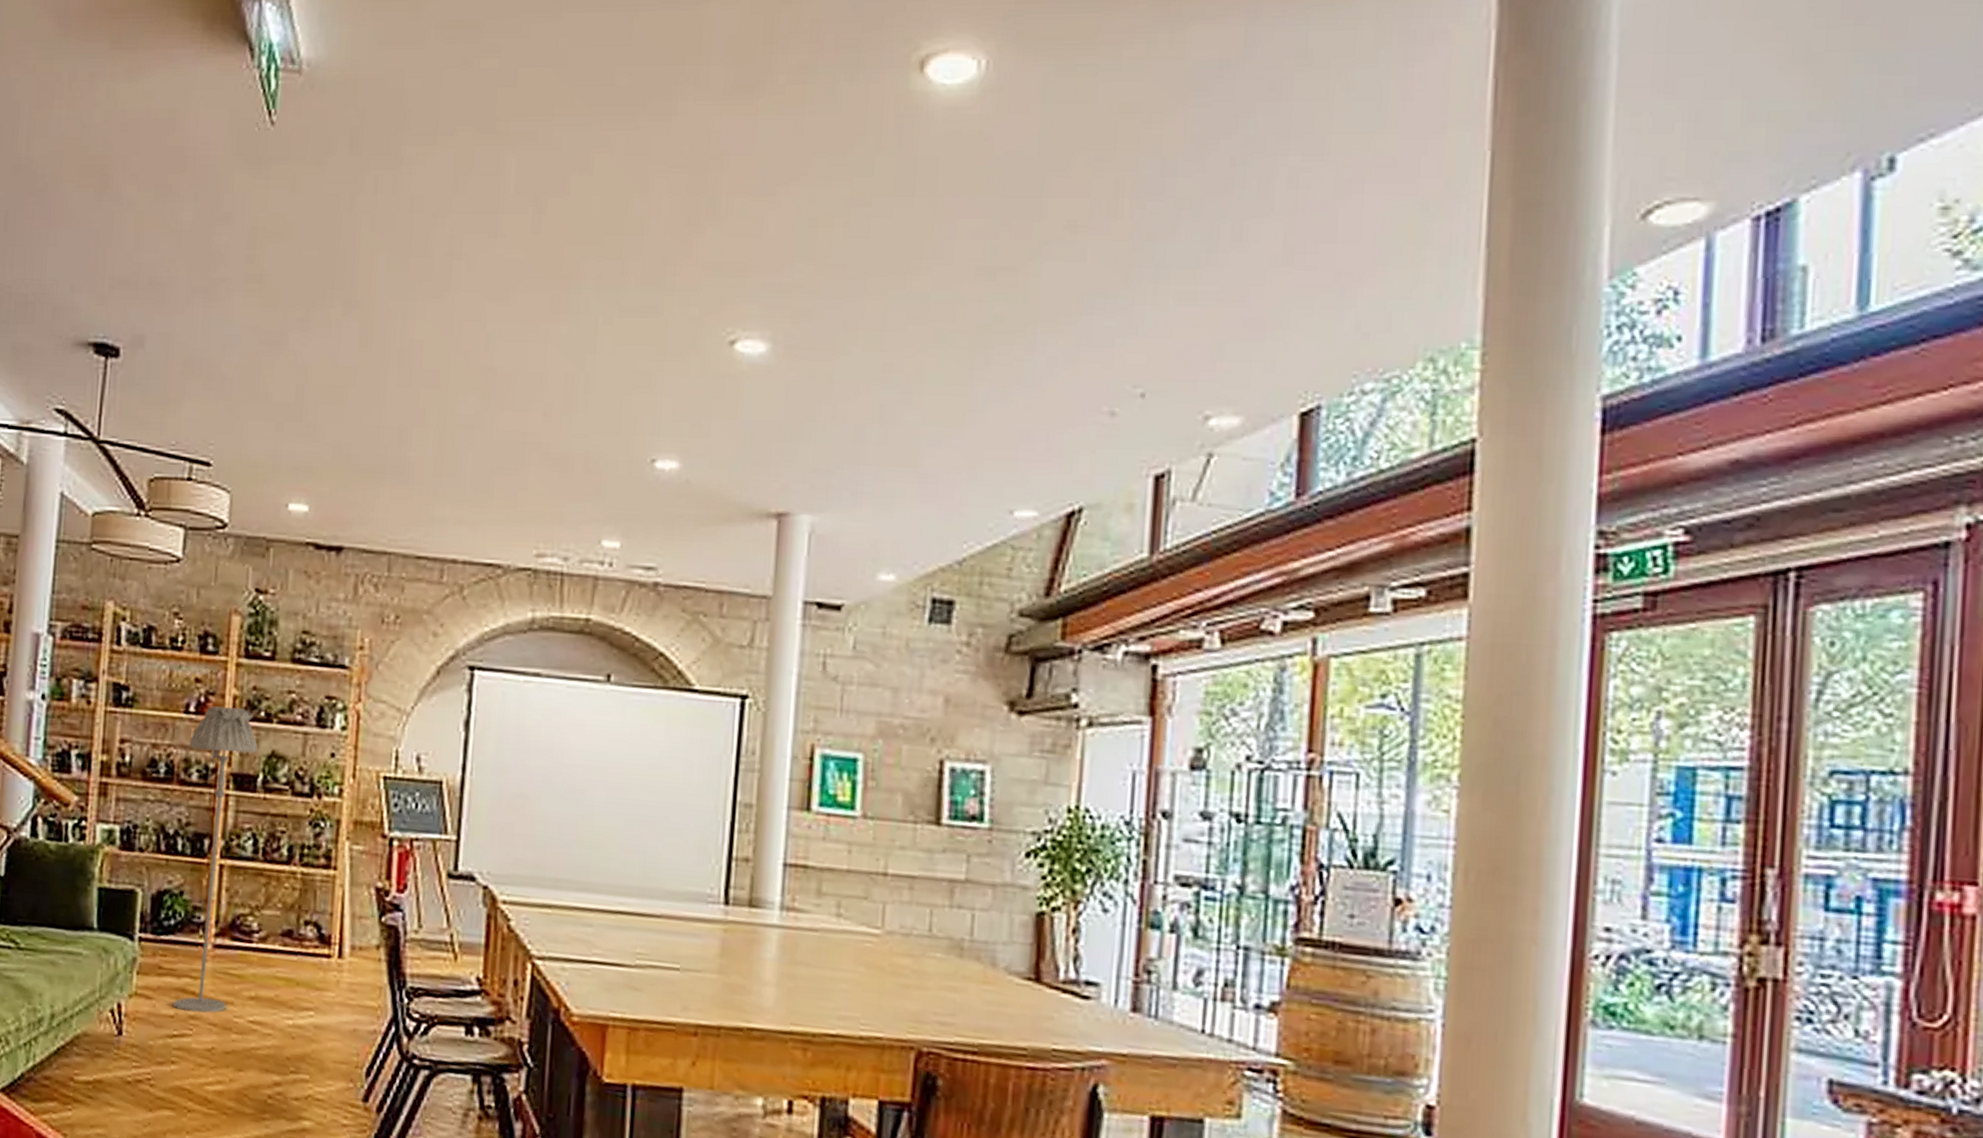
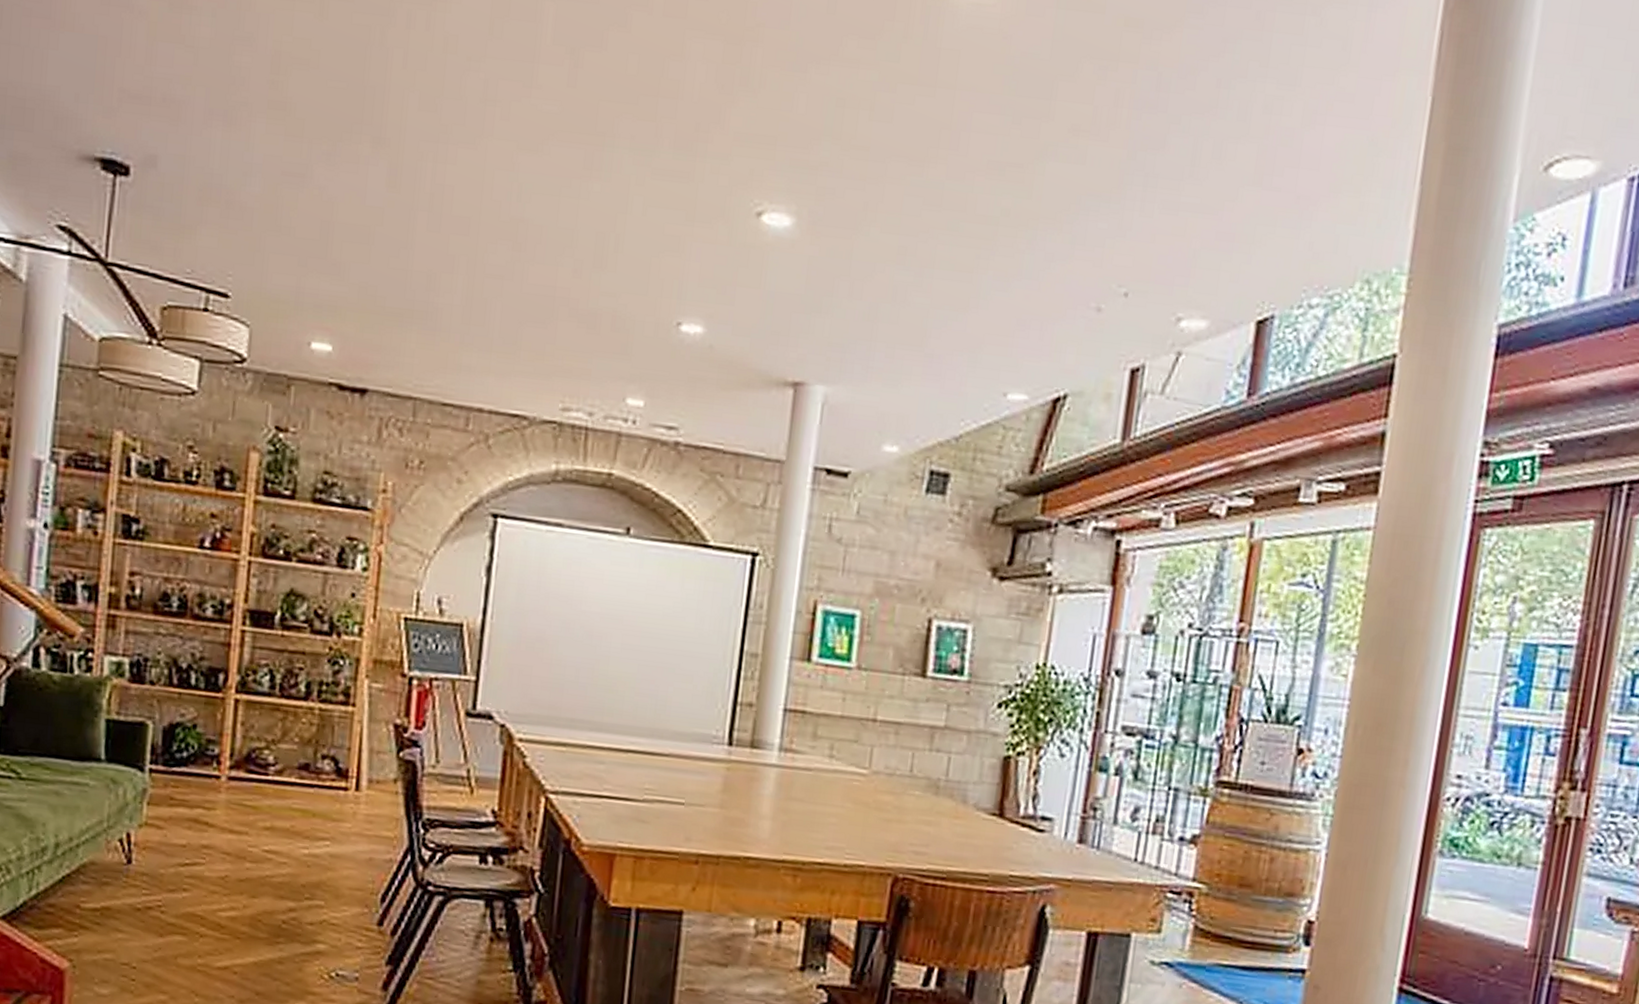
floor lamp: present [173,706,258,1014] -> none [185,542,276,843]

